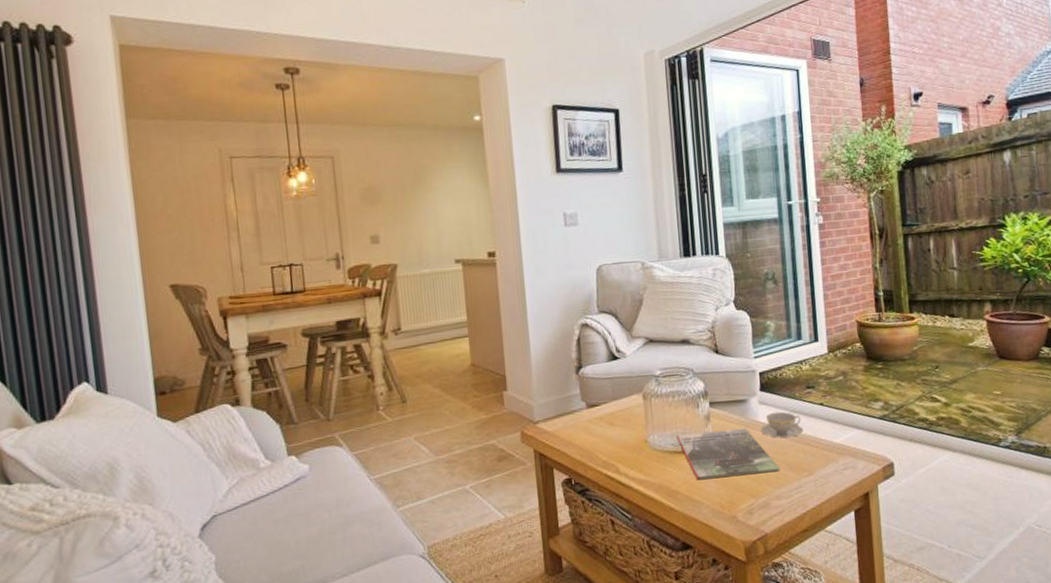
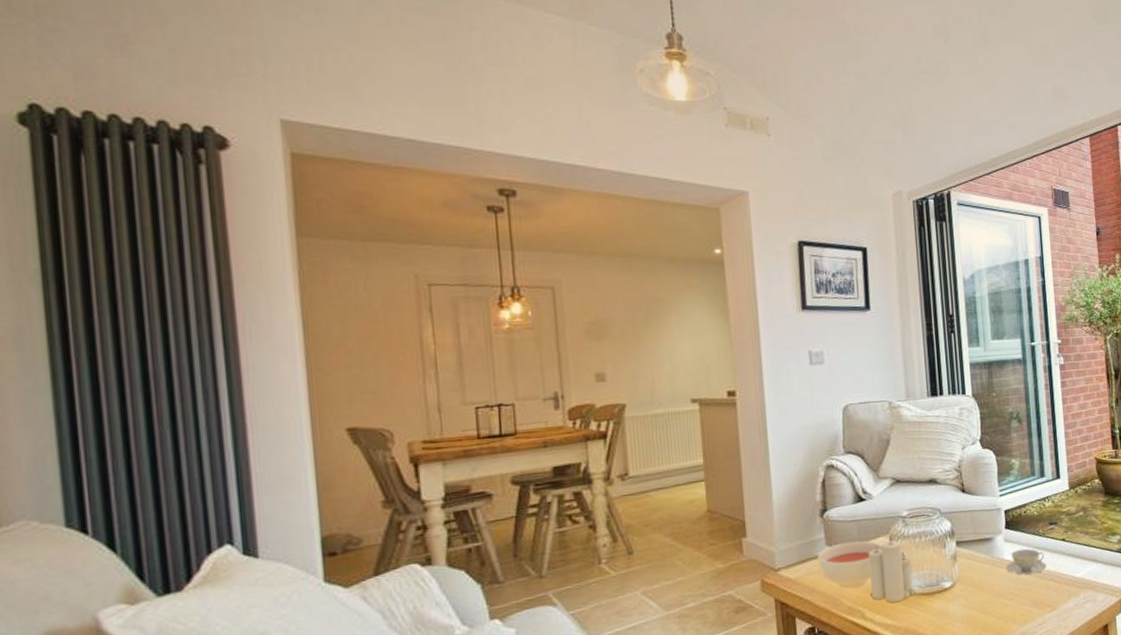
bowl: none [574,397,636,443] -> present [818,540,883,588]
candle: none [622,397,669,460] -> present [868,539,916,604]
magazine: present [675,428,781,479] -> none [922,566,1025,621]

